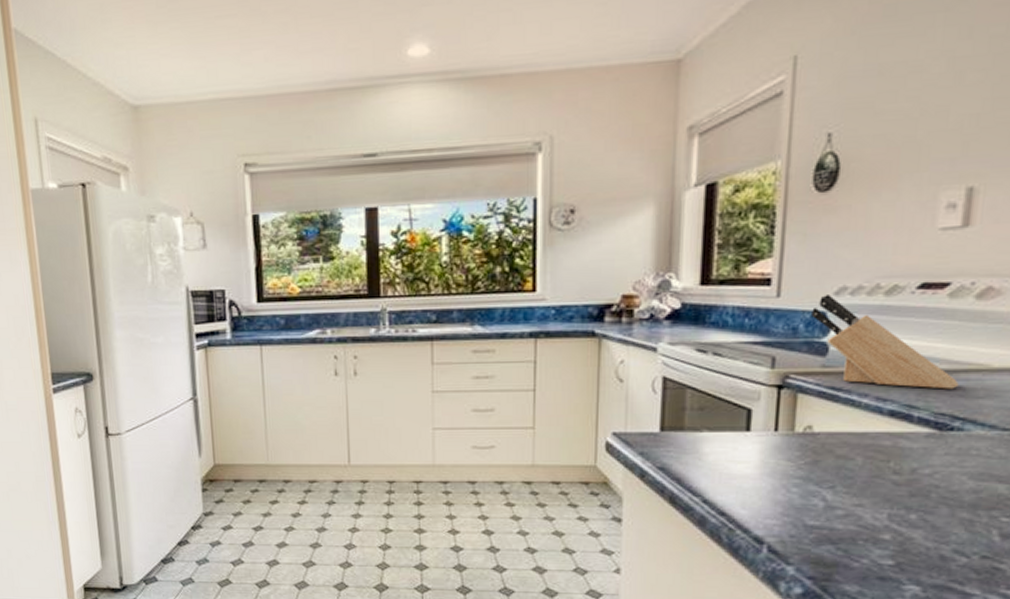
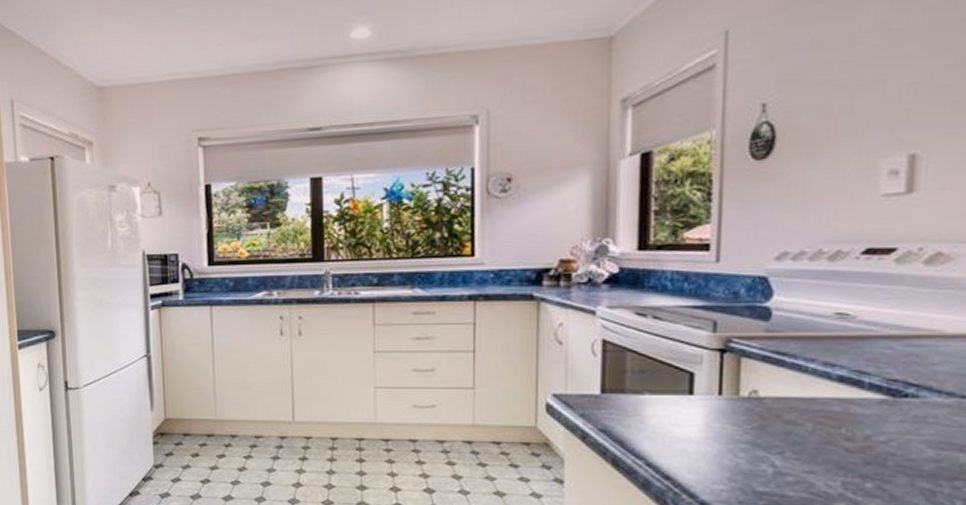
knife block: present [811,295,959,390] -> none [752,260,911,355]

